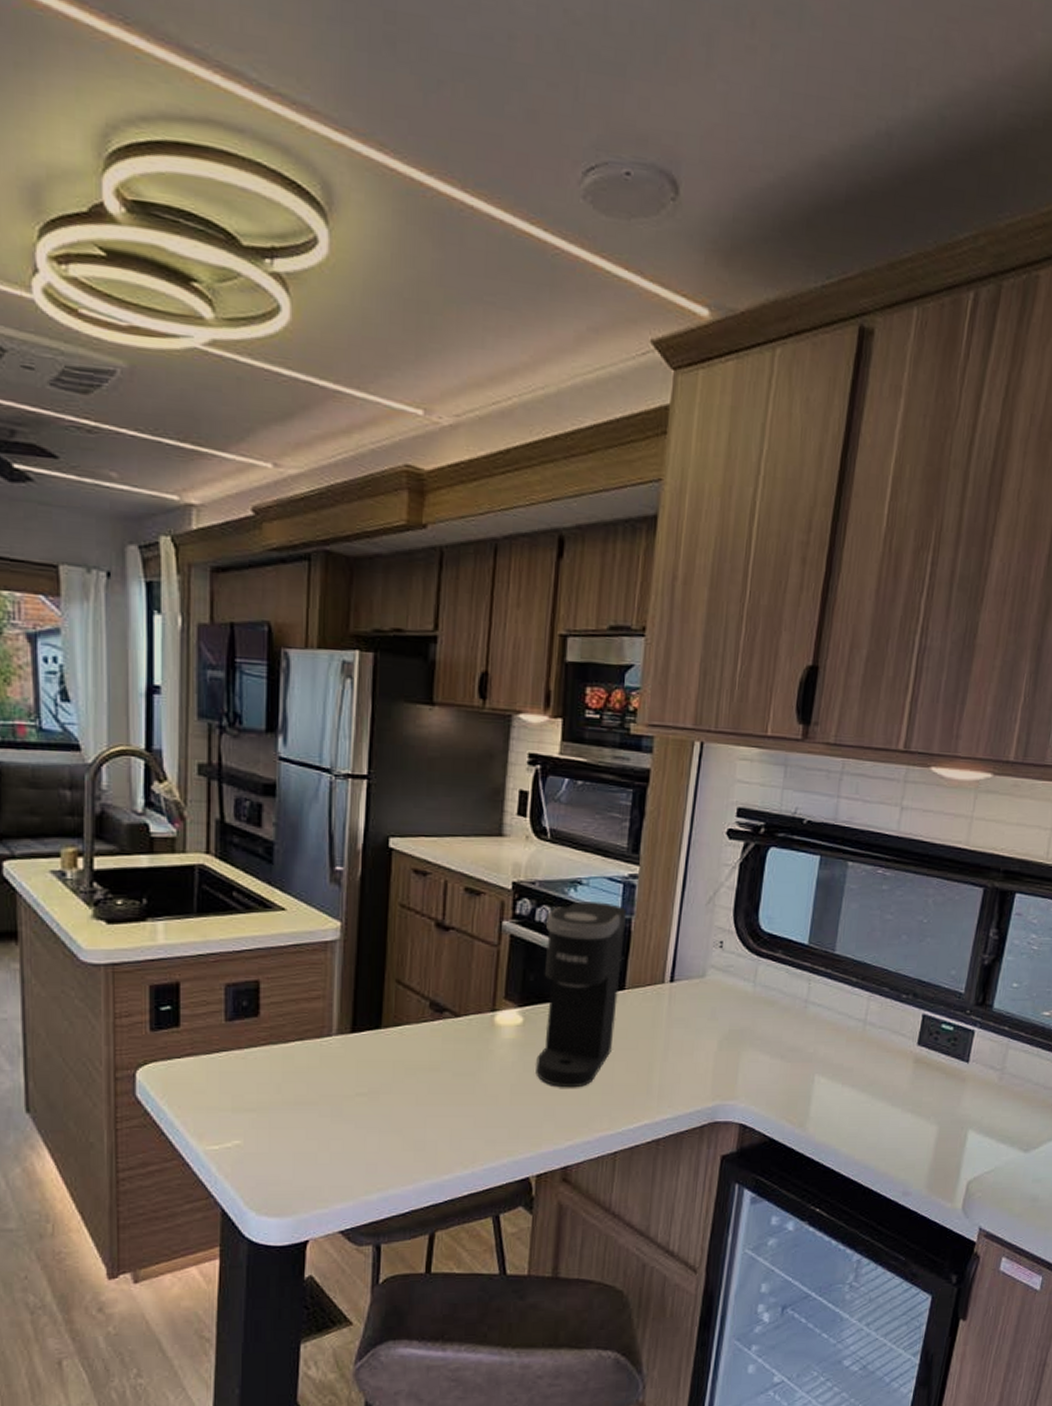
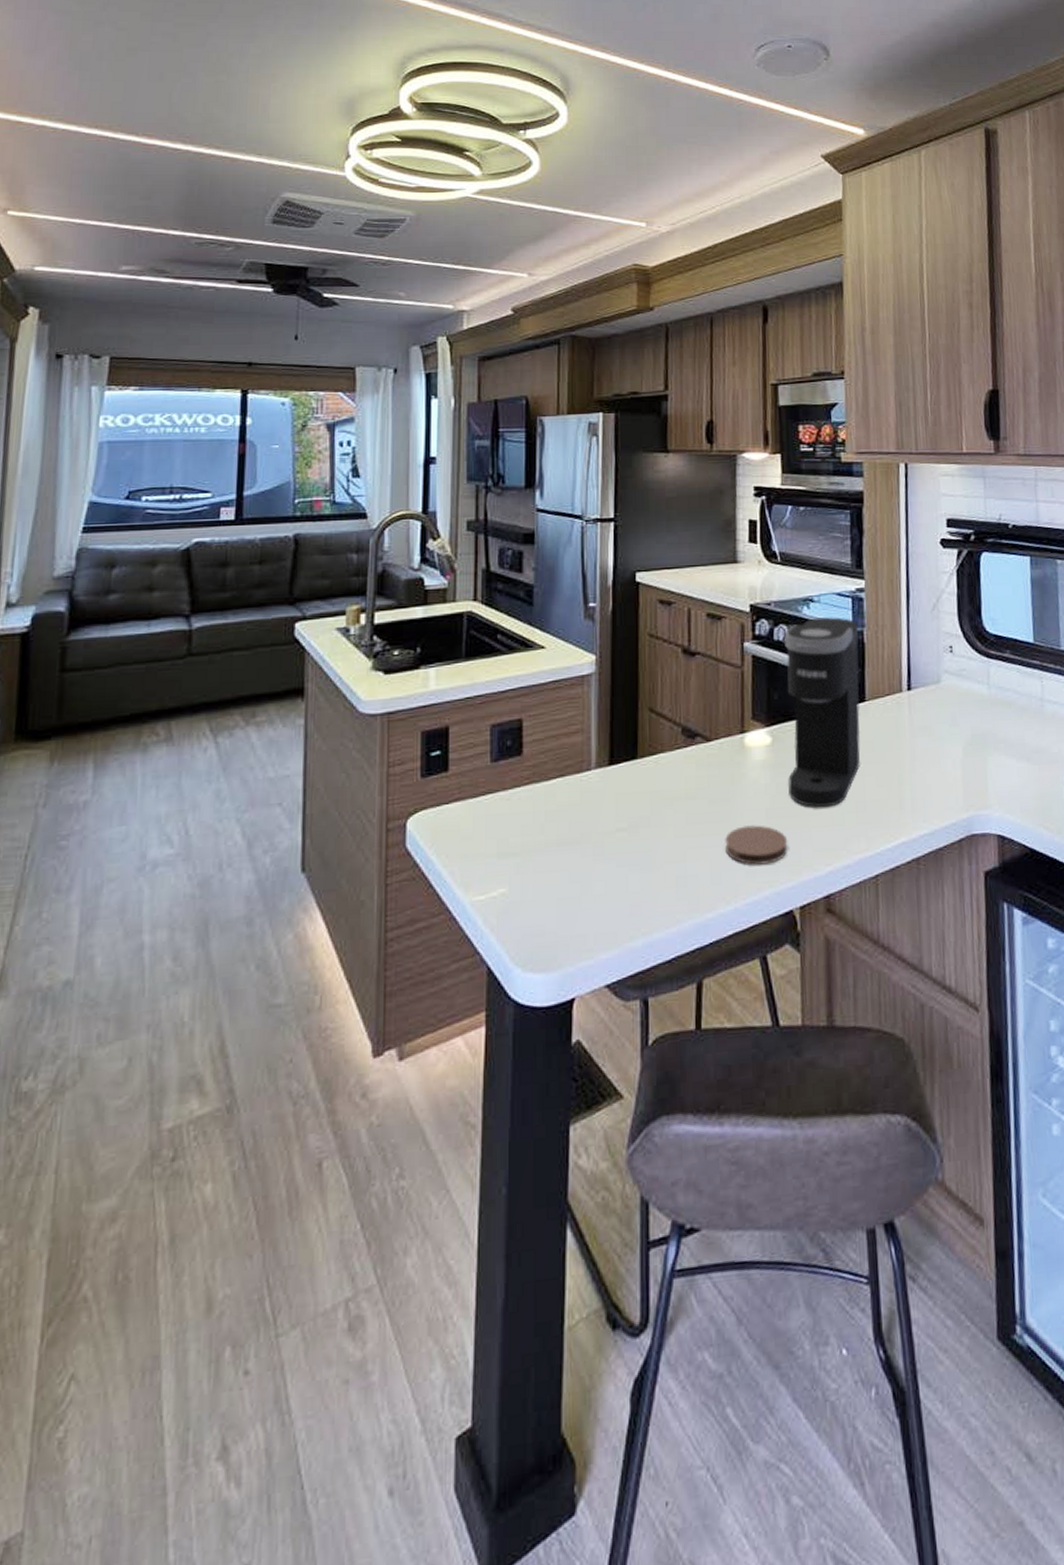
coaster: none [466,1099,531,1135] -> present [725,825,788,865]

